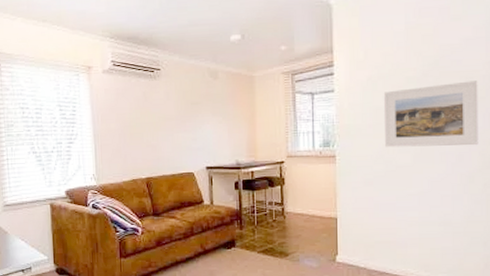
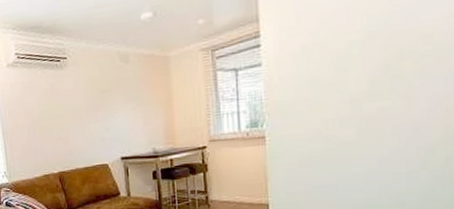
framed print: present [383,81,479,148] -> none [320,38,440,124]

